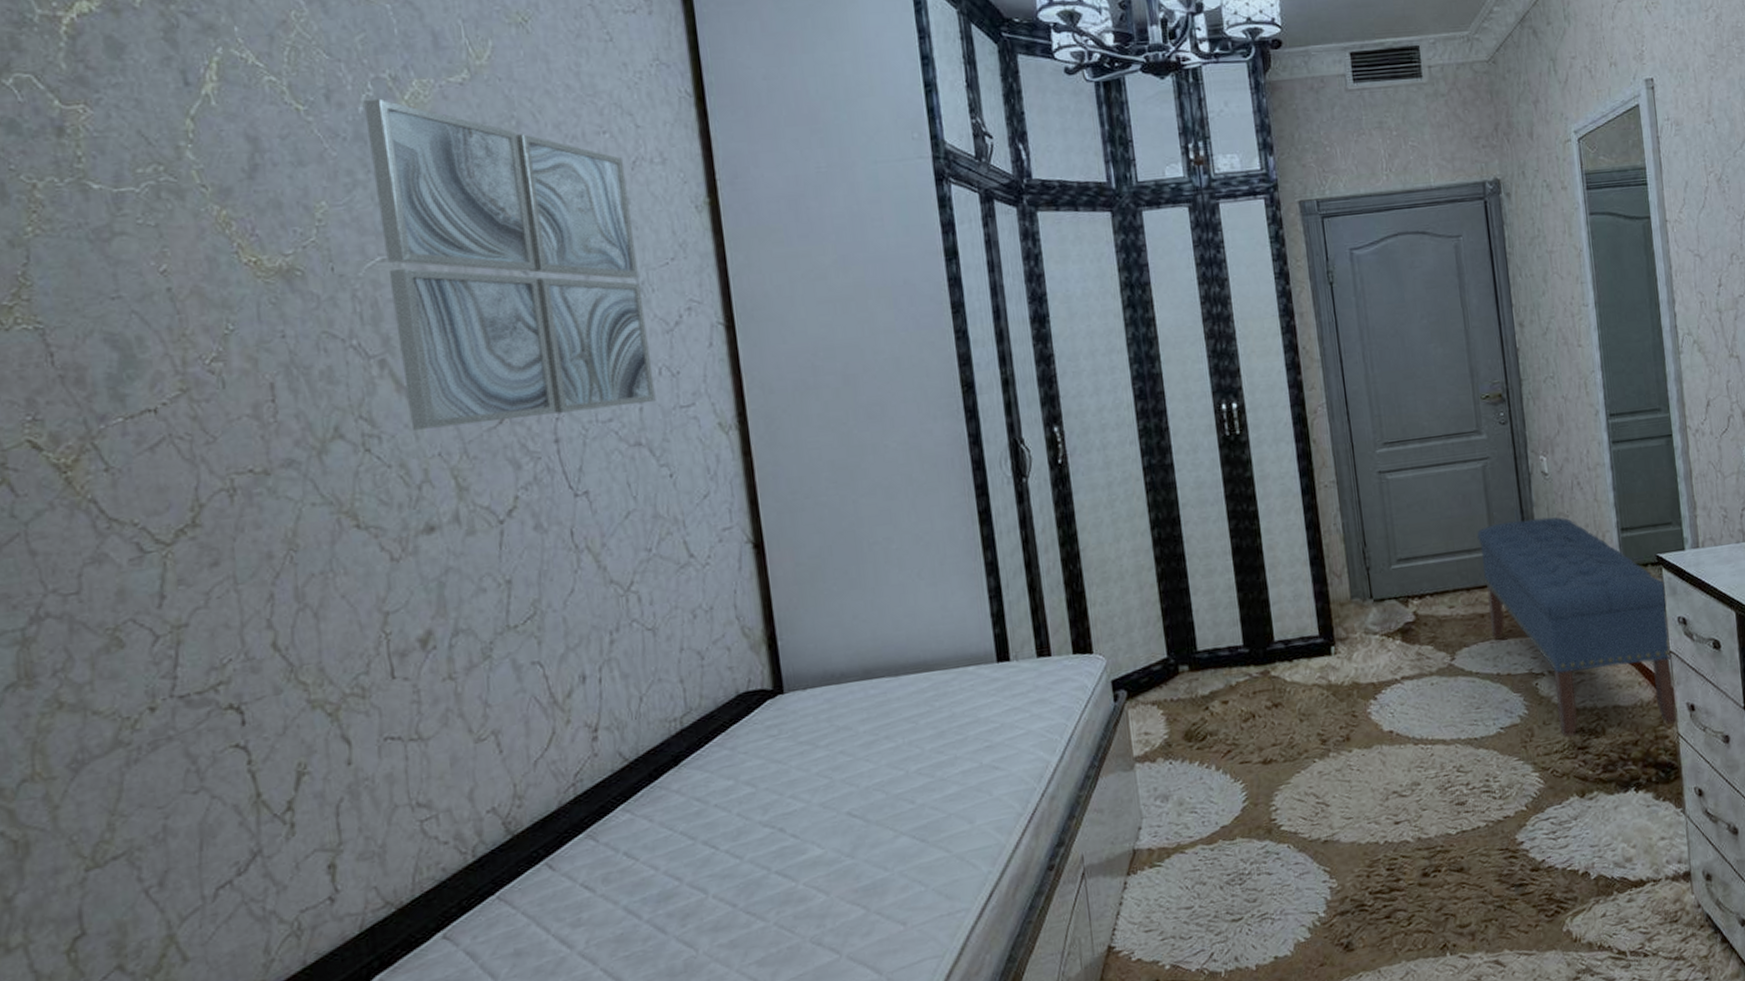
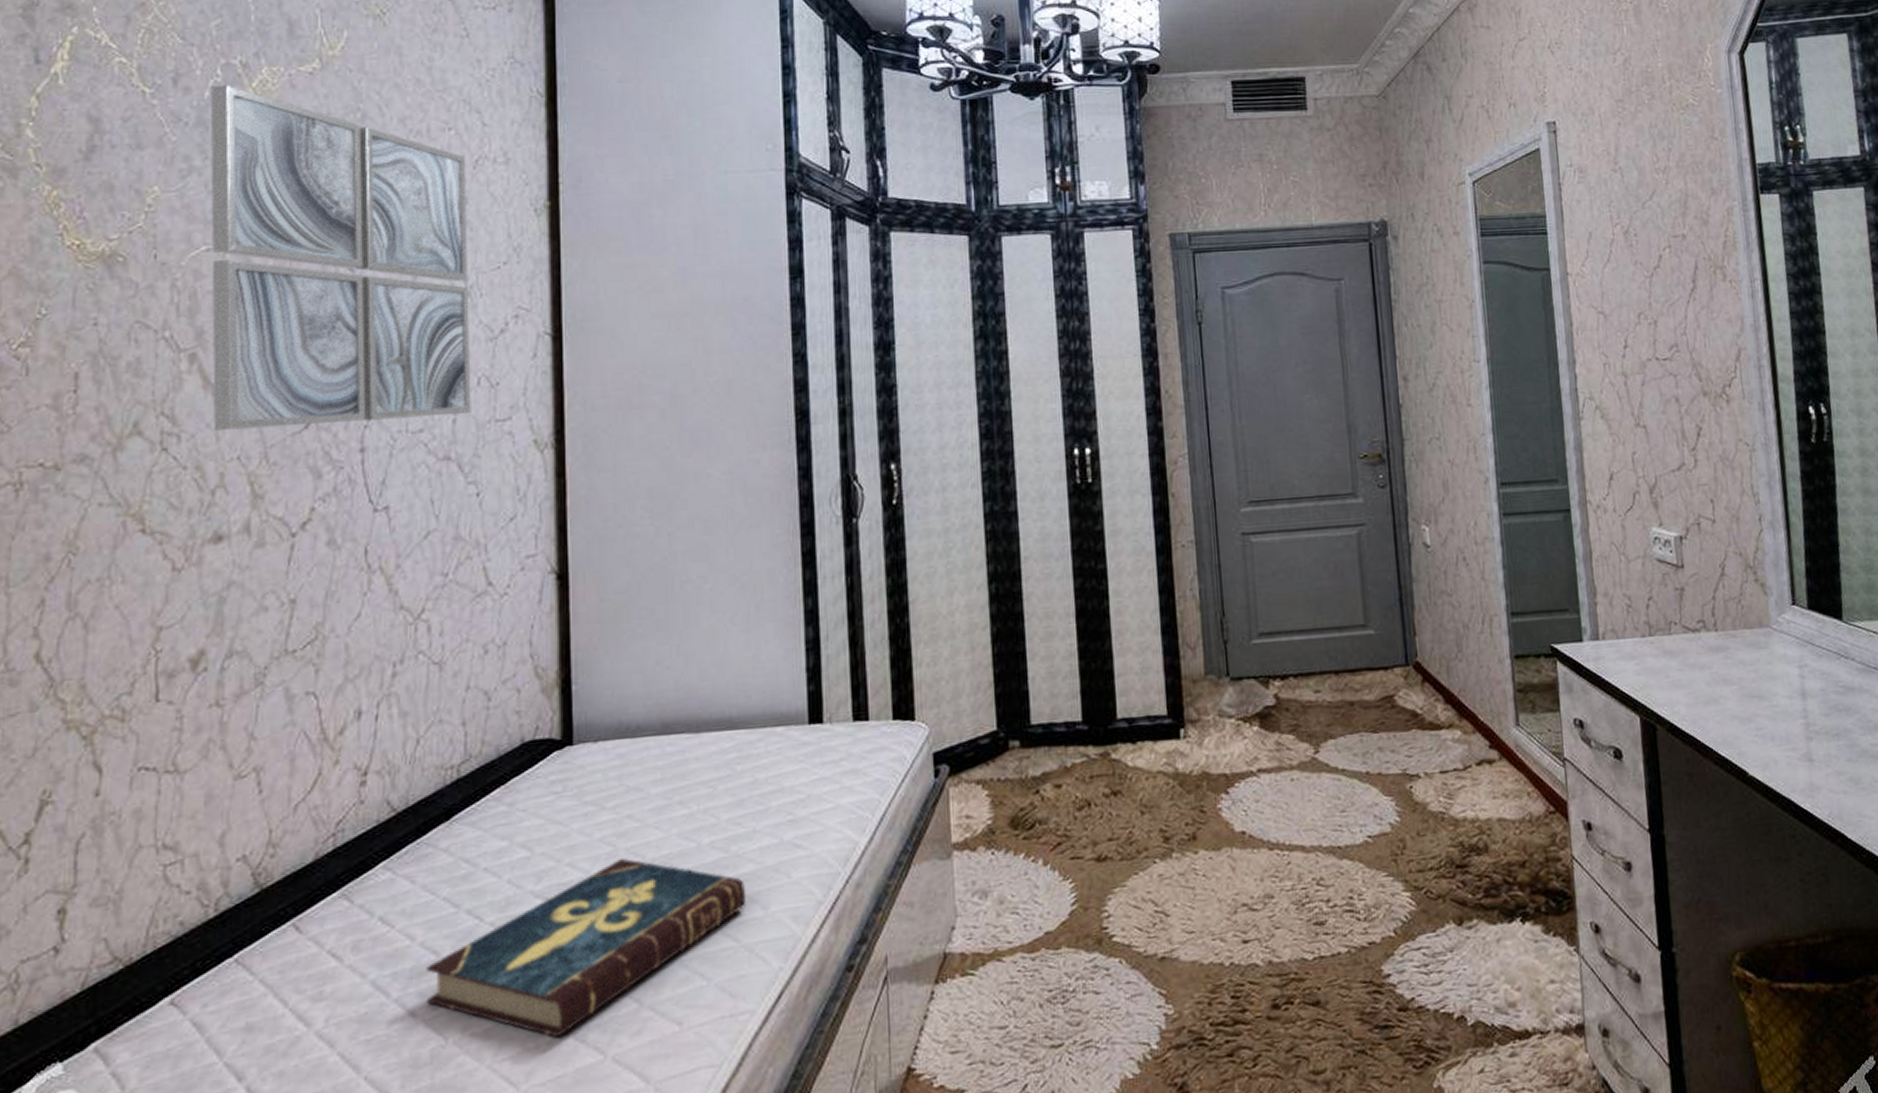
book: none [671,788,954,944] -> present [426,858,747,1039]
bench: present [1477,517,1679,738] -> none [1349,595,1573,853]

